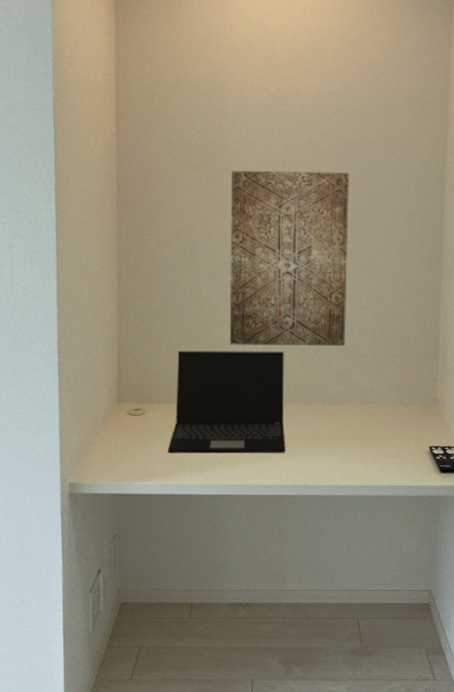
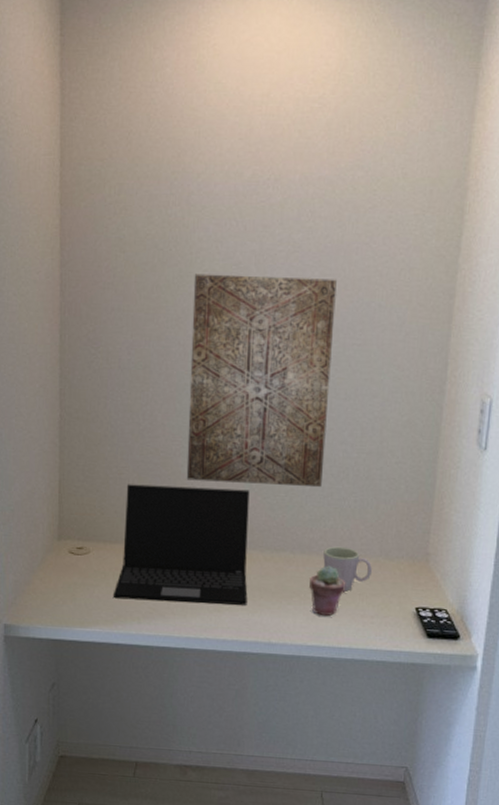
potted succulent: none [339,414,370,458] -> present [309,565,346,616]
mug: none [349,396,390,436] -> present [323,546,372,592]

